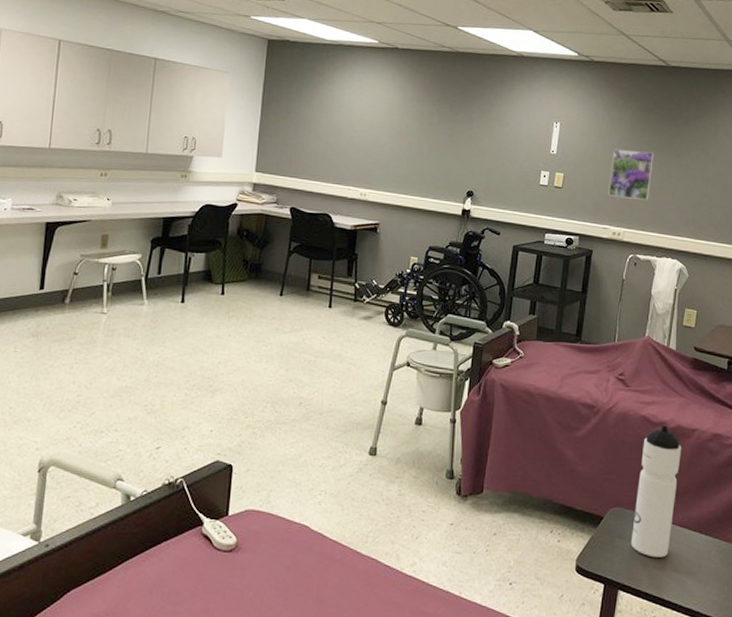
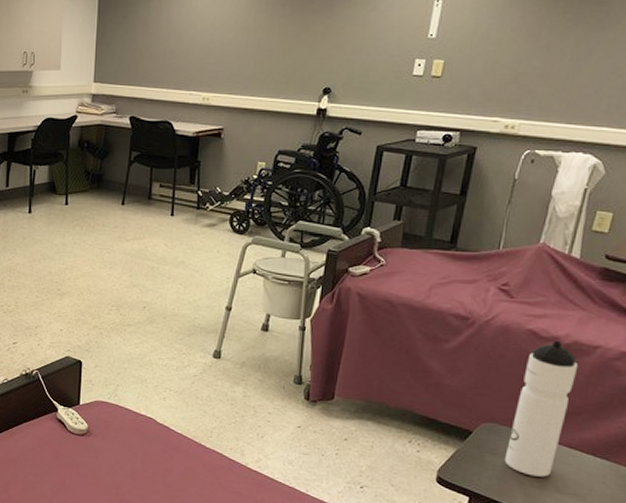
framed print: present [608,148,654,200] -> none [501,25,569,85]

